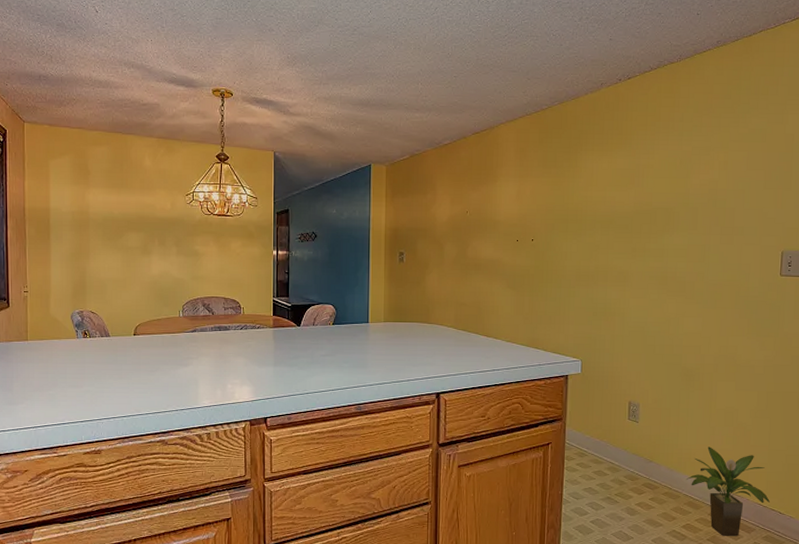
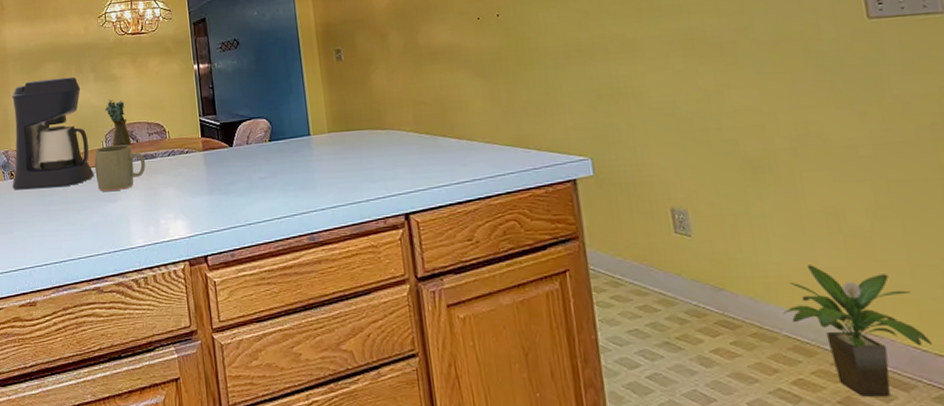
coffee maker: none [85,247,168,349] -> present [12,76,94,190]
mug: none [170,315,218,357] -> present [94,145,146,192]
vase: none [185,273,208,318] -> present [105,99,132,147]

